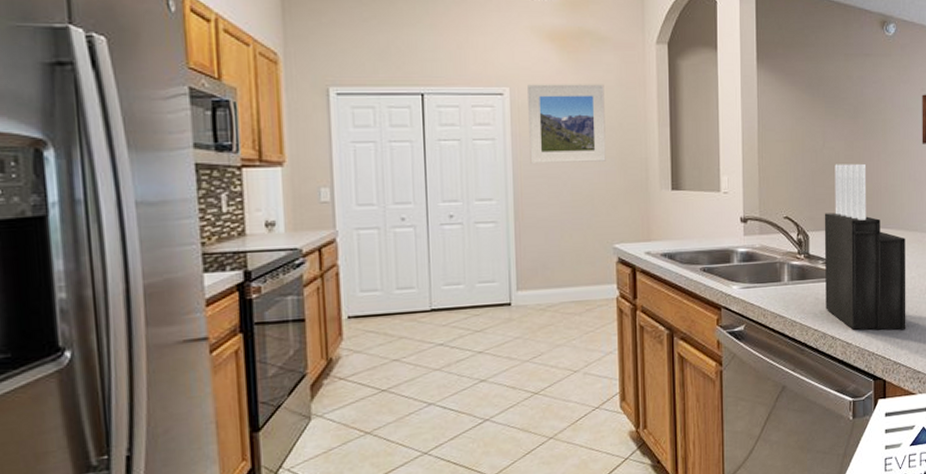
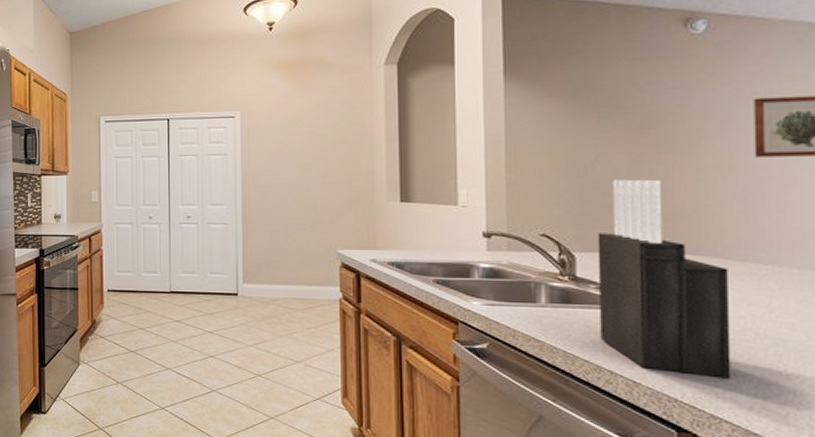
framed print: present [528,84,606,164] -> none [256,105,330,175]

